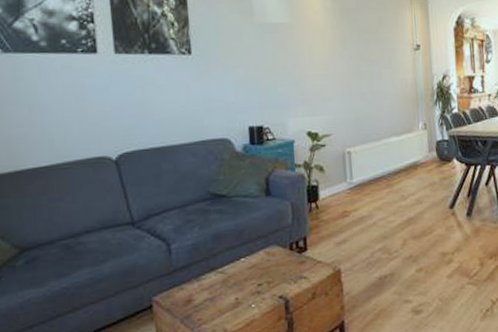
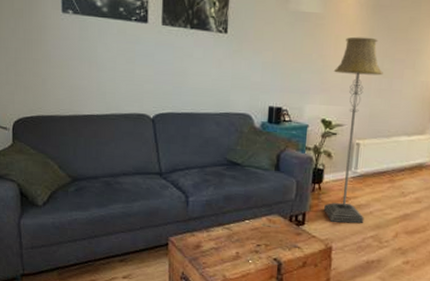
floor lamp: none [311,41,369,241] -> present [323,36,383,224]

